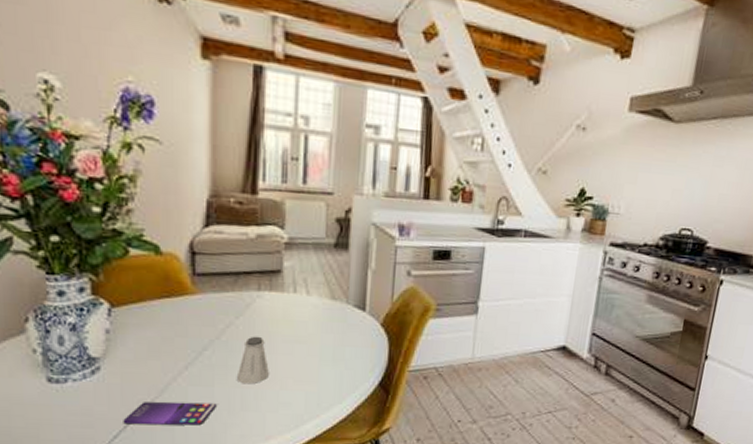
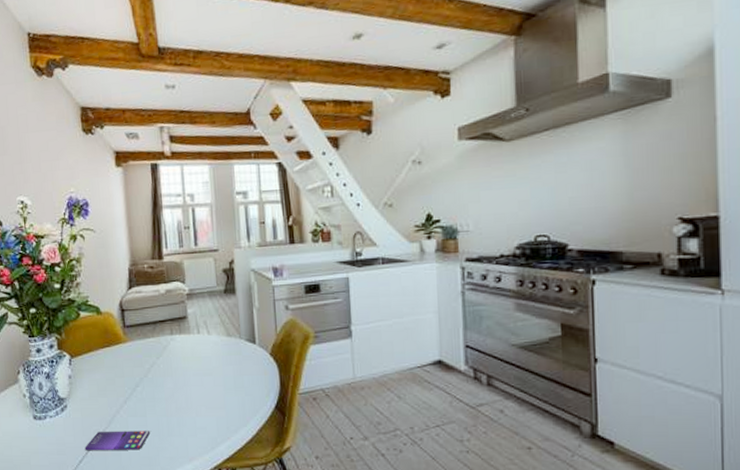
saltshaker: present [236,336,269,385] -> none [162,372,186,413]

